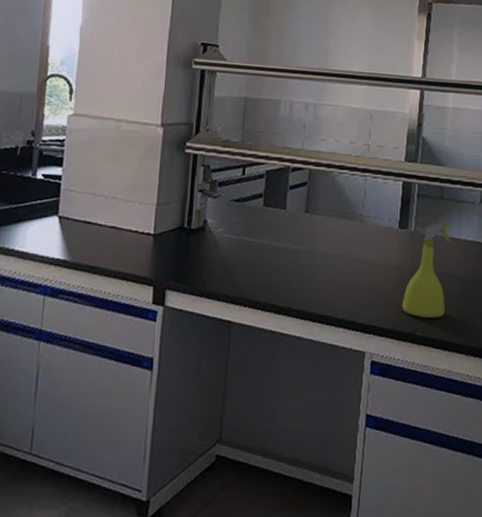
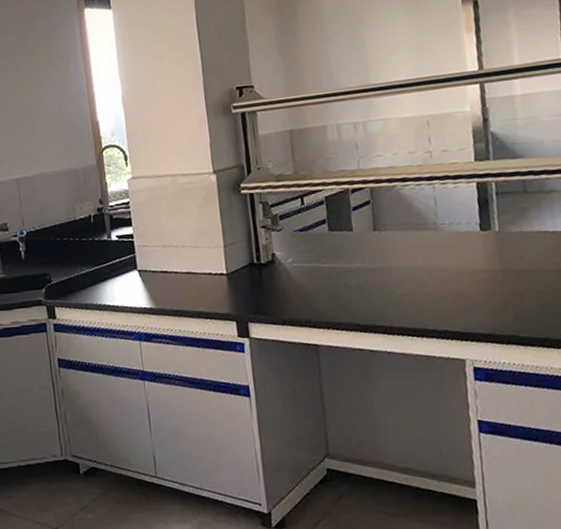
spray bottle: present [401,222,451,318] -> none [497,216,551,318]

